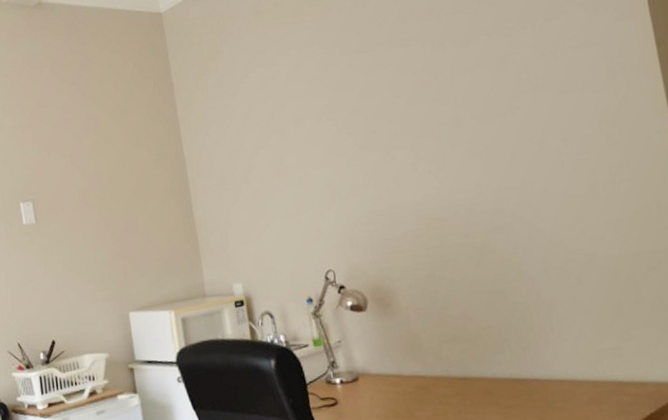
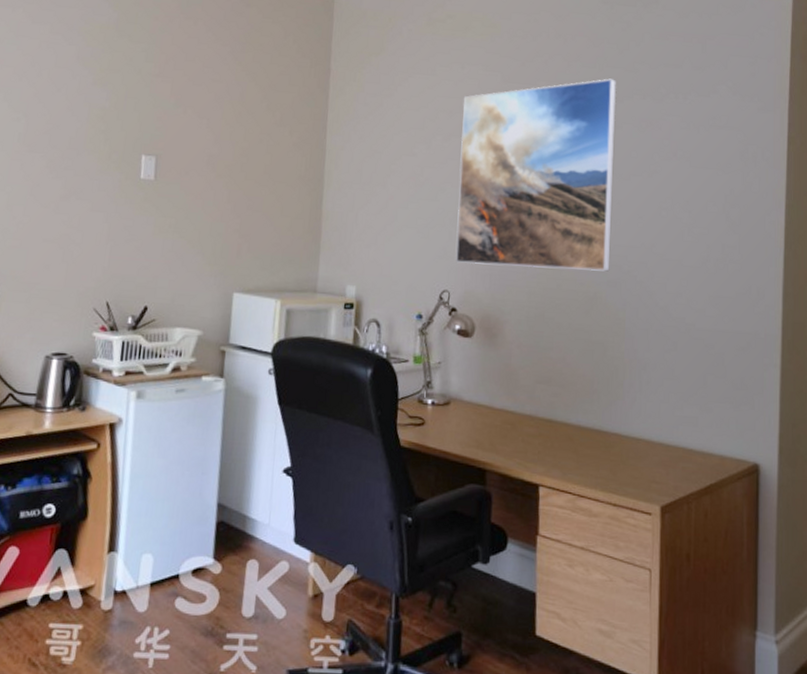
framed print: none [306,25,493,241] -> present [456,78,616,272]

